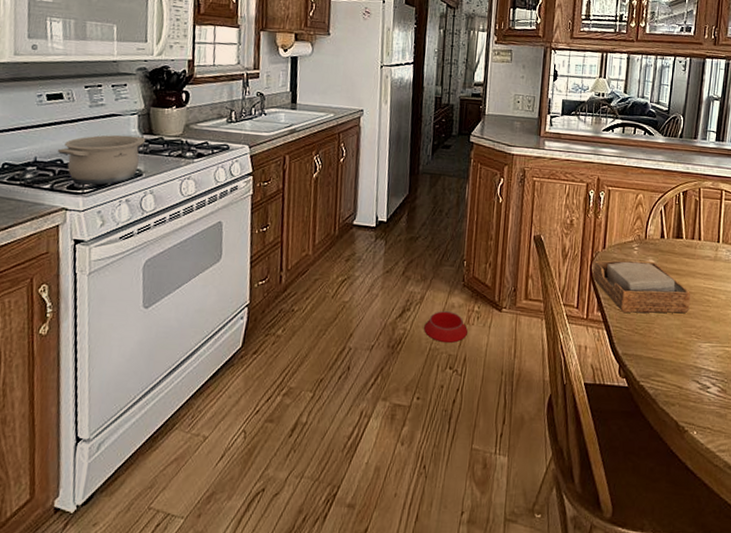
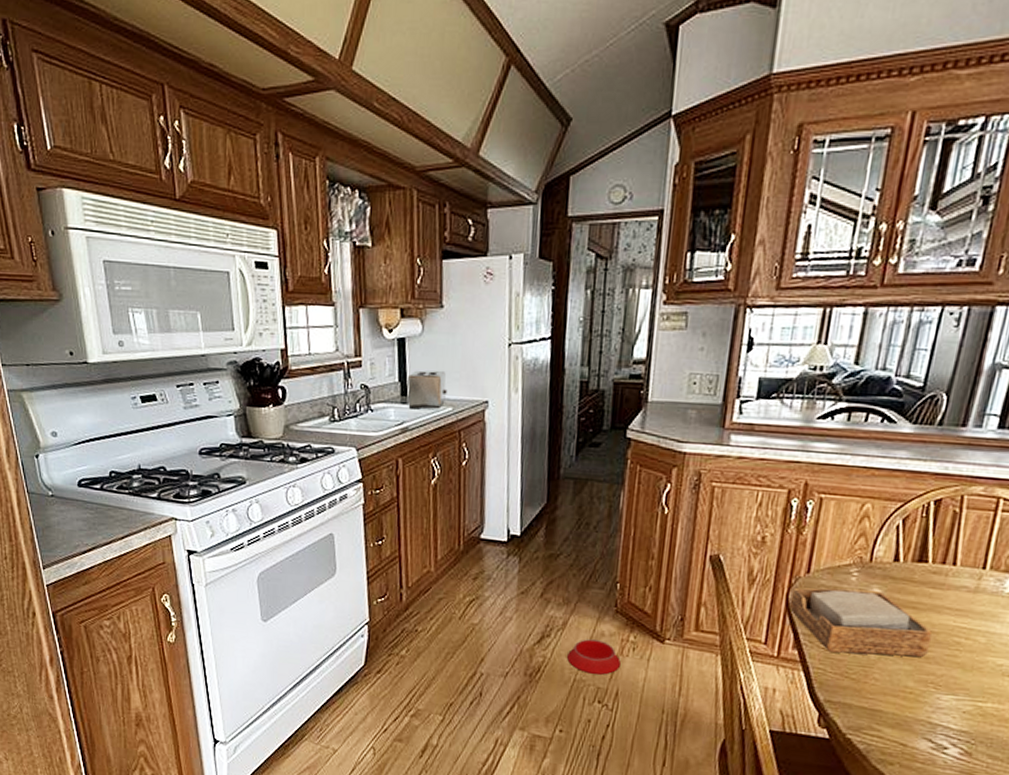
cooking pot: present [57,135,146,186] -> none [158,438,245,494]
toaster: none [296,83,331,115] -> present [407,370,448,410]

